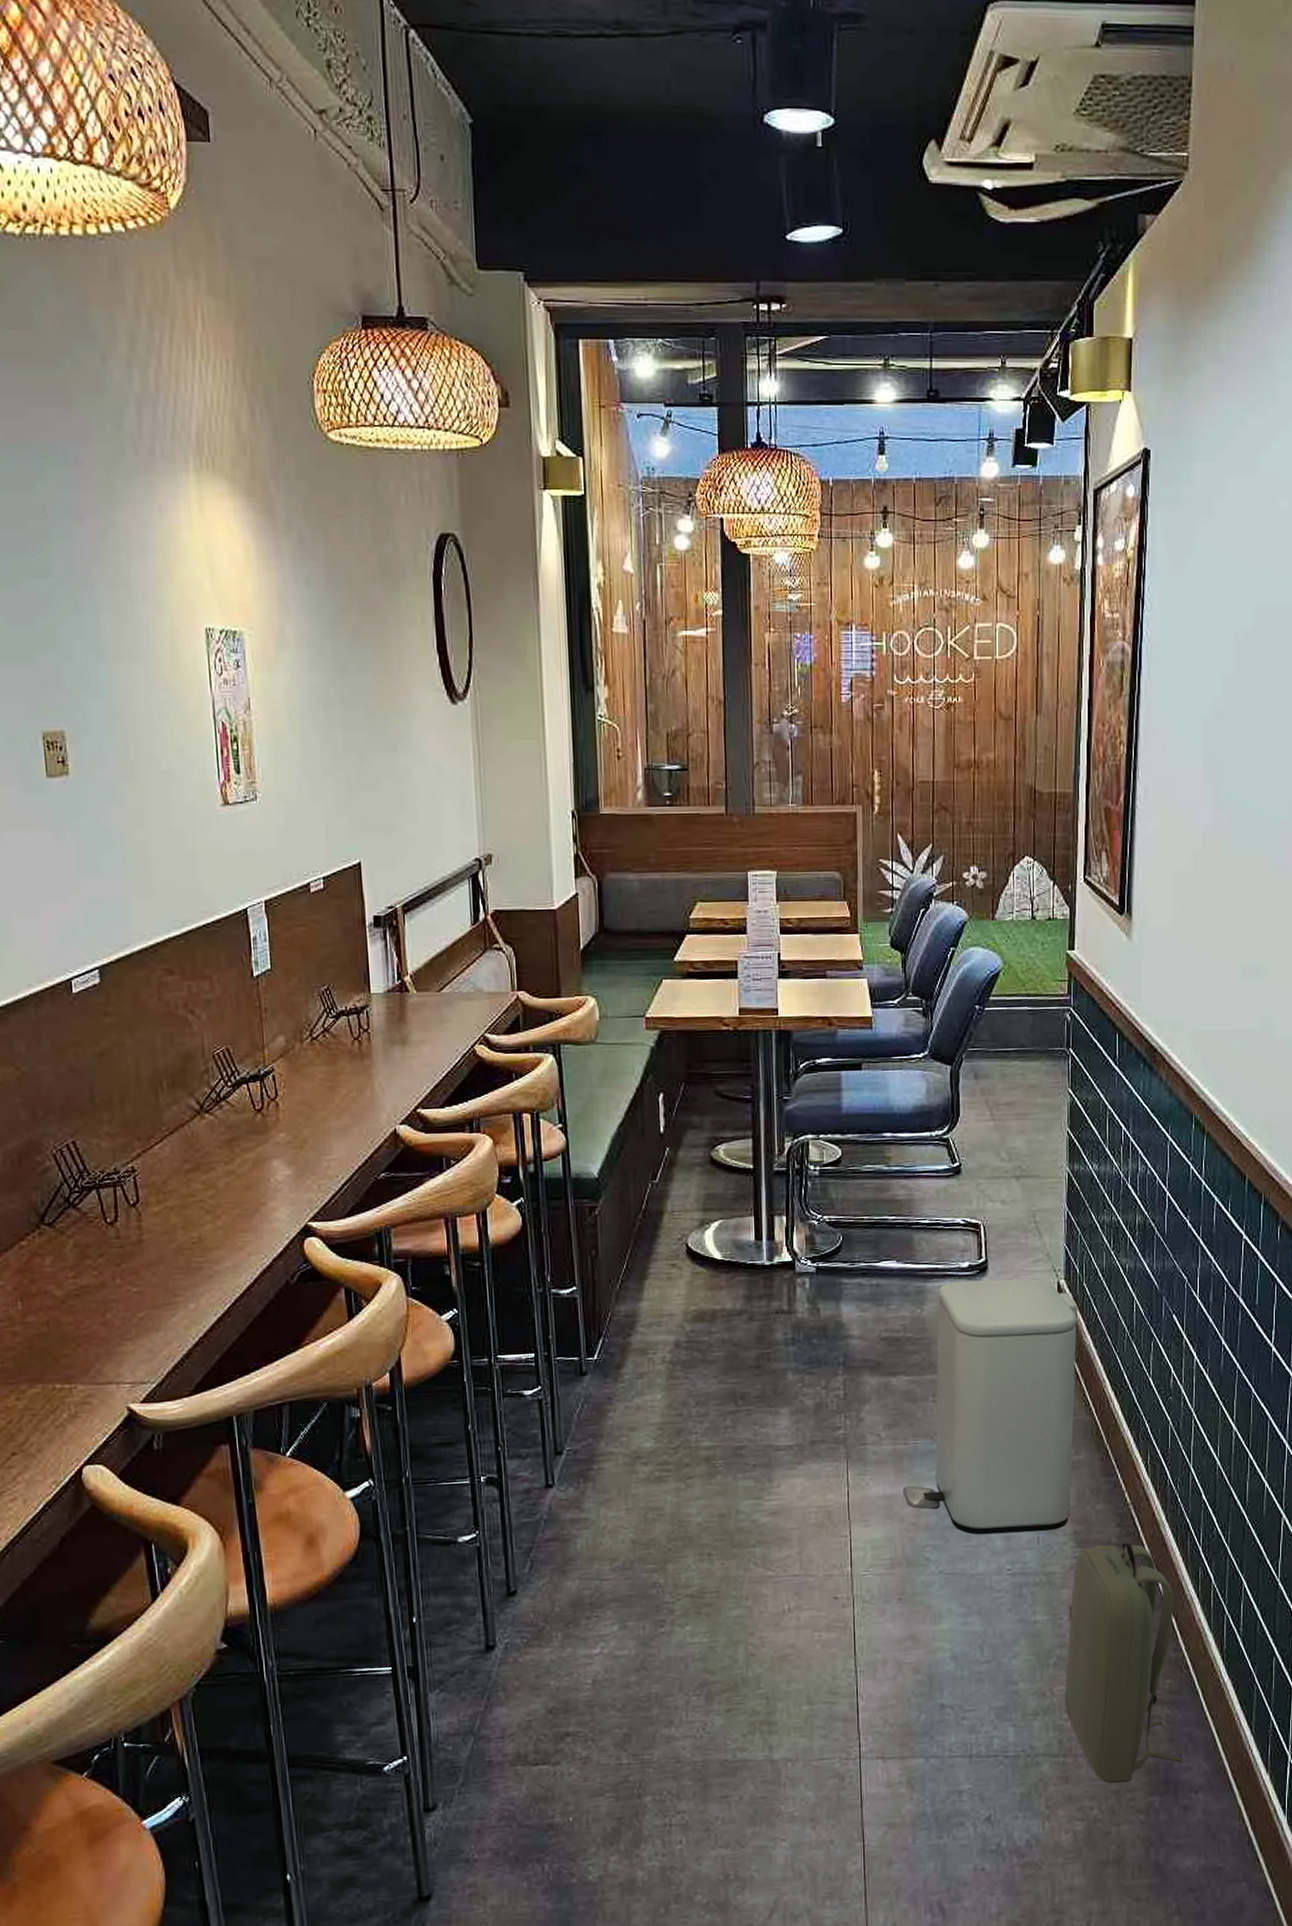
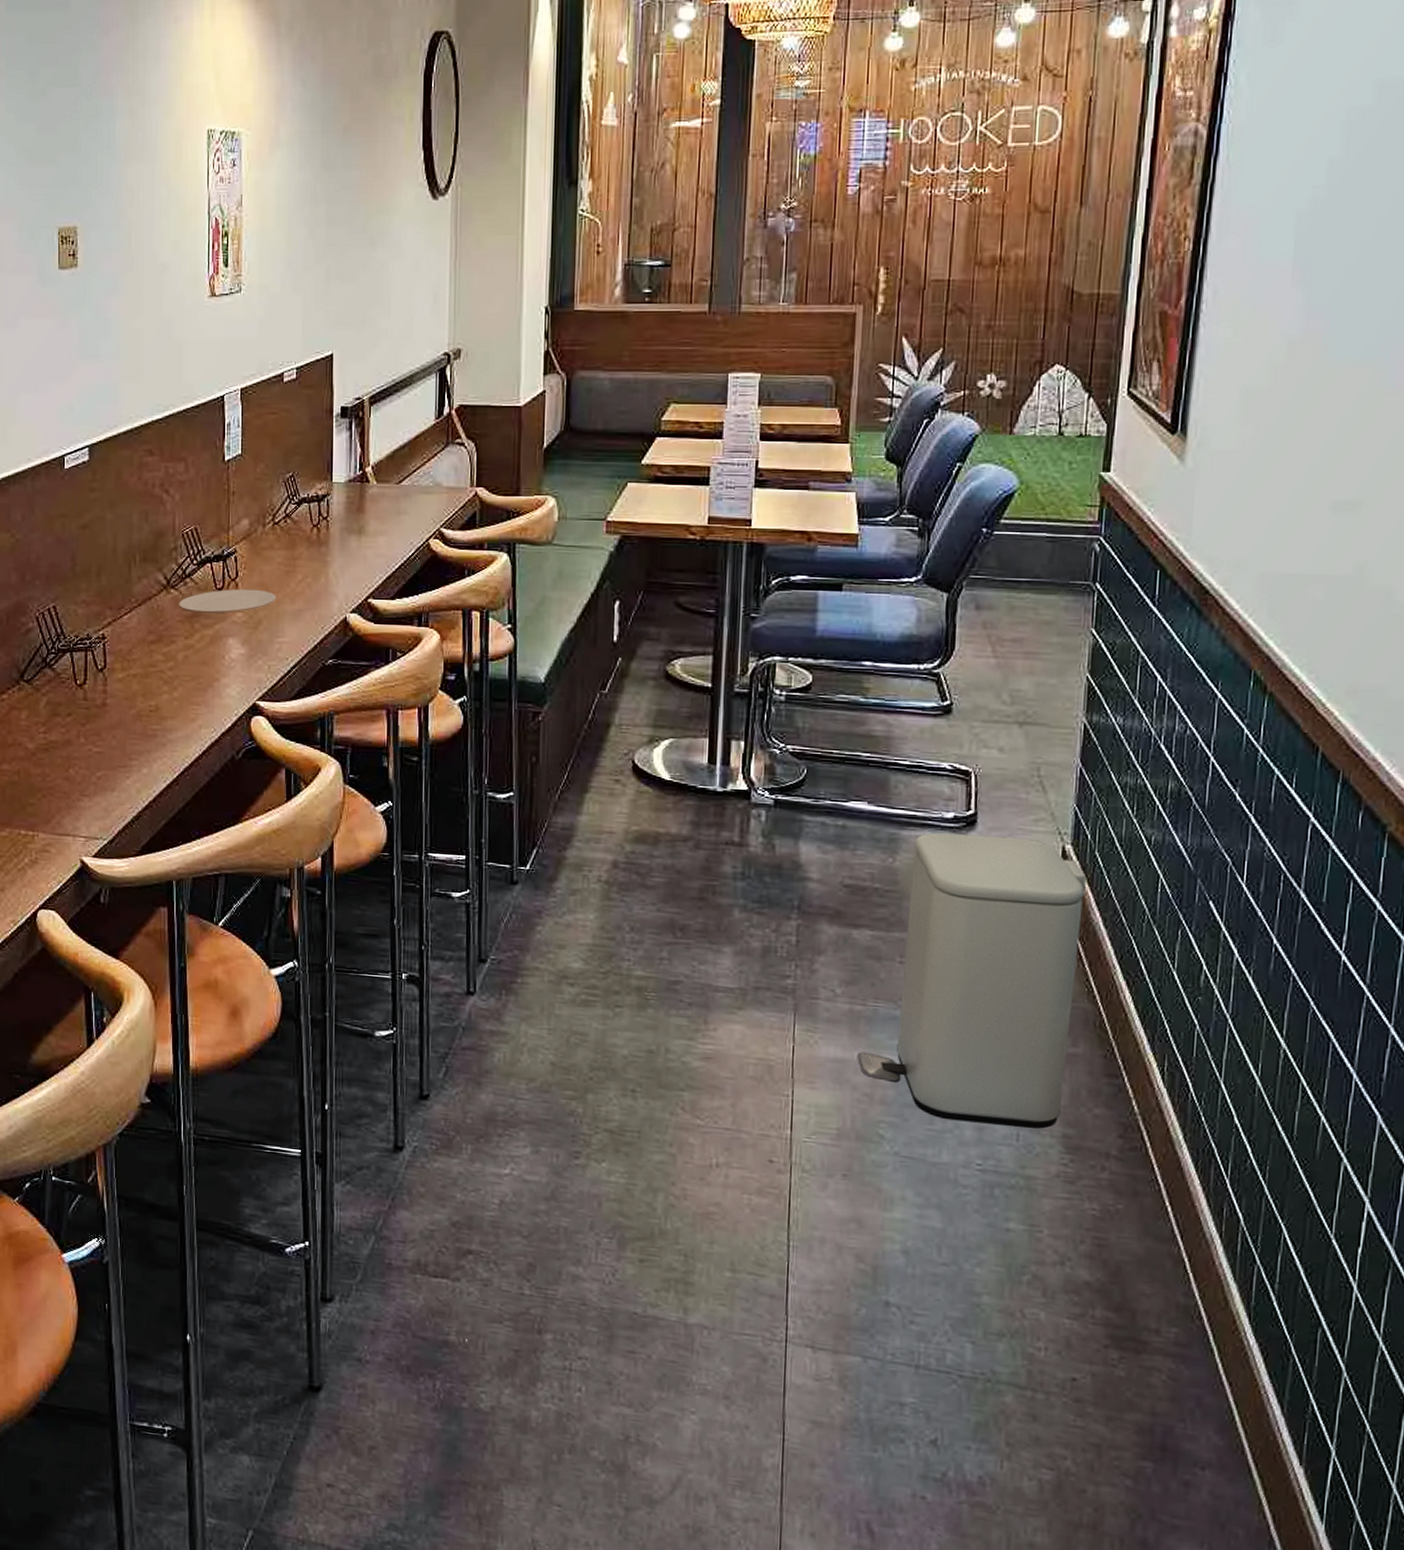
plate: none [215,1107,321,1137] -> present [179,588,277,614]
backpack: present [1064,1542,1182,1784] -> none [1038,1155,1188,1438]

